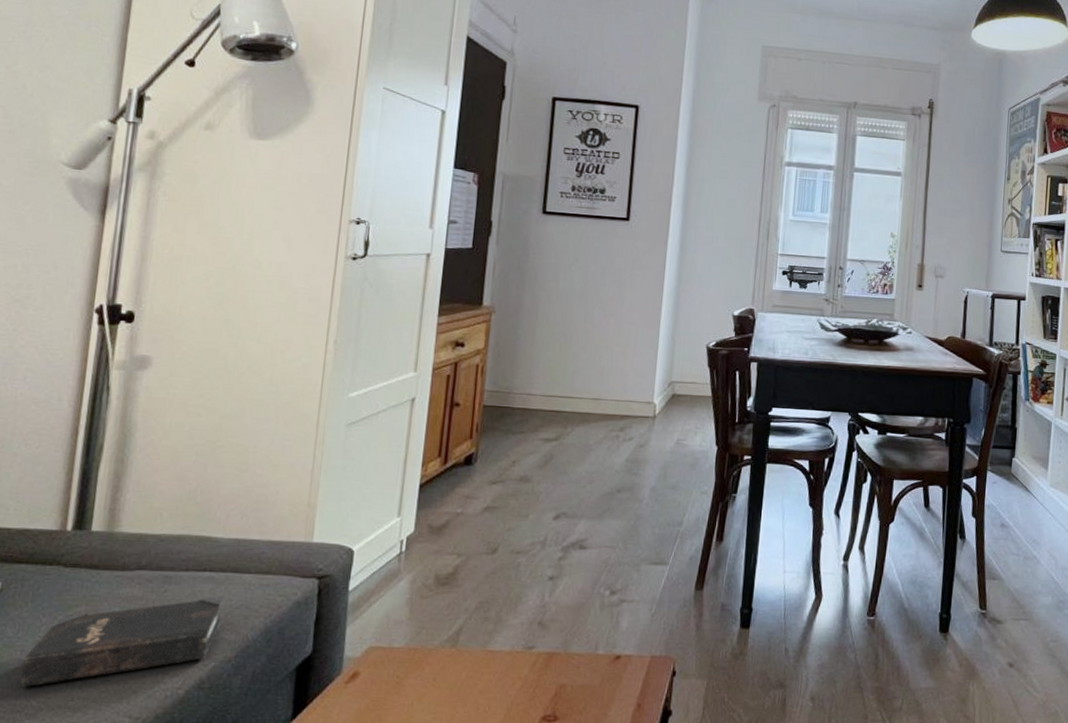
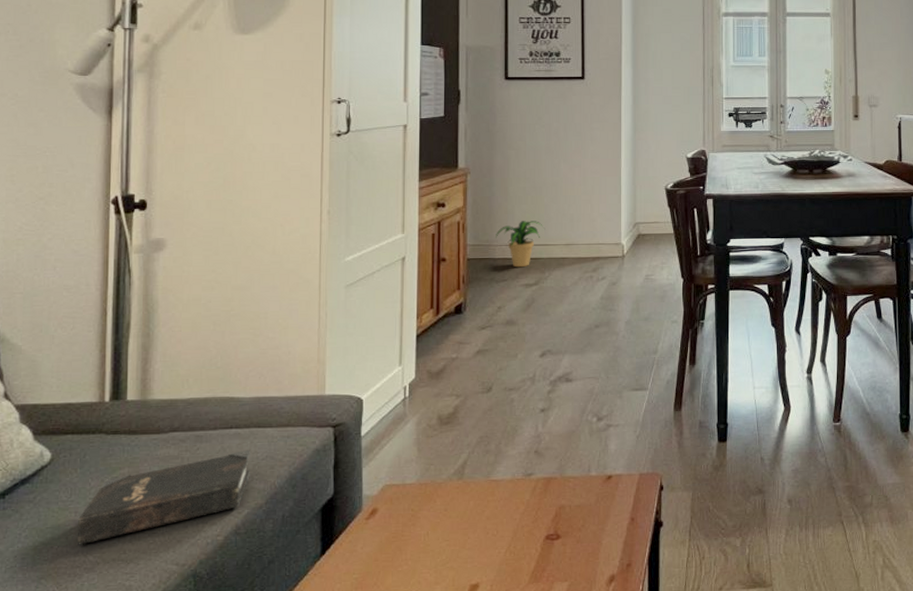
potted plant: none [517,369,572,420] -> present [496,221,545,268]

